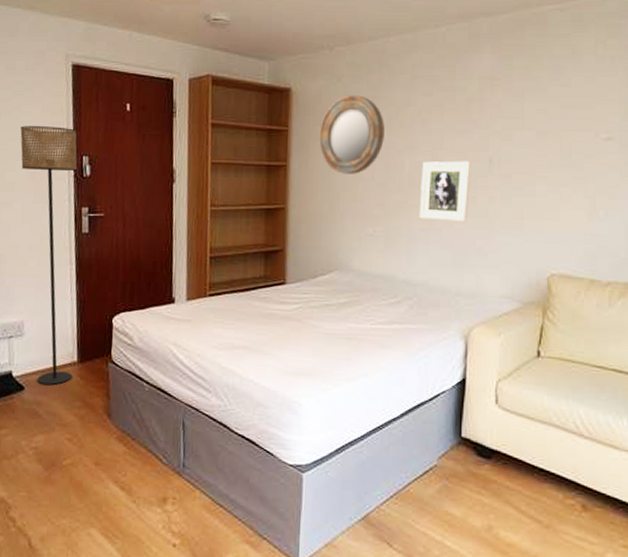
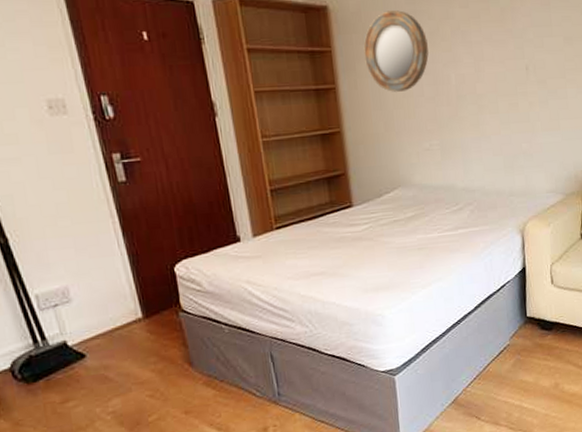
floor lamp: present [20,126,78,386] -> none [10,63,141,348]
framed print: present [419,161,472,222] -> none [467,70,513,129]

